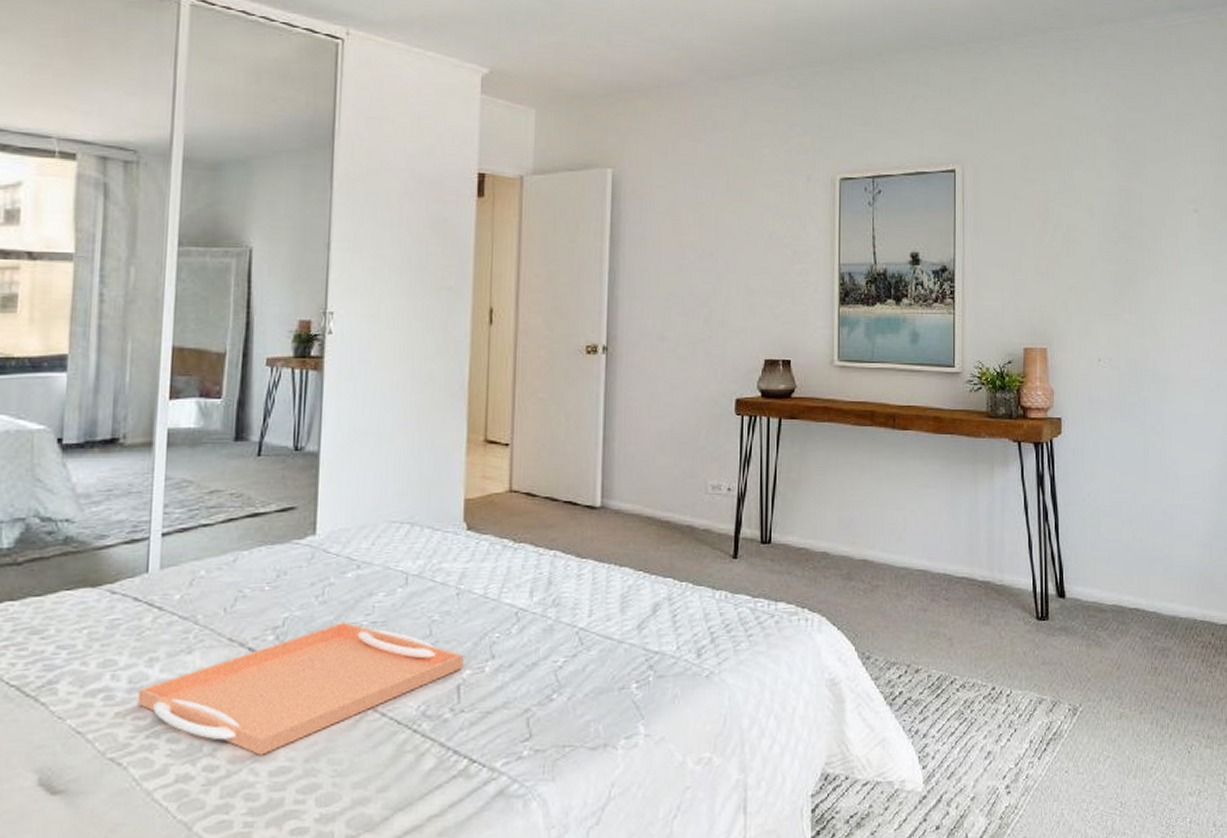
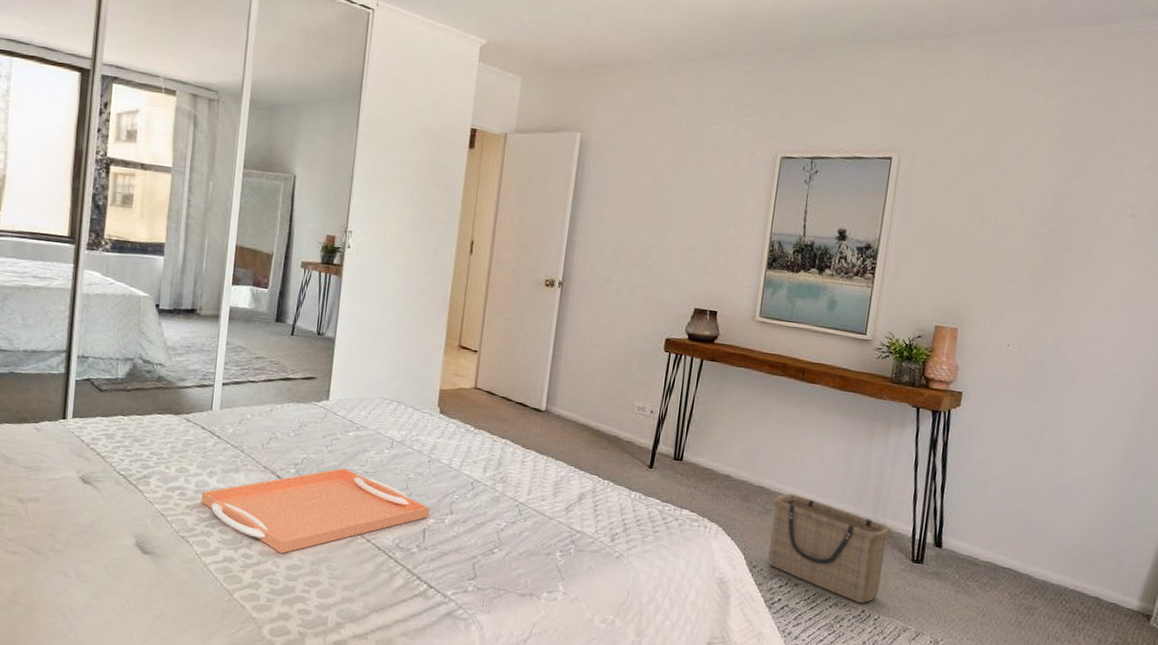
basket: none [878,562,1010,680] -> present [768,493,891,604]

